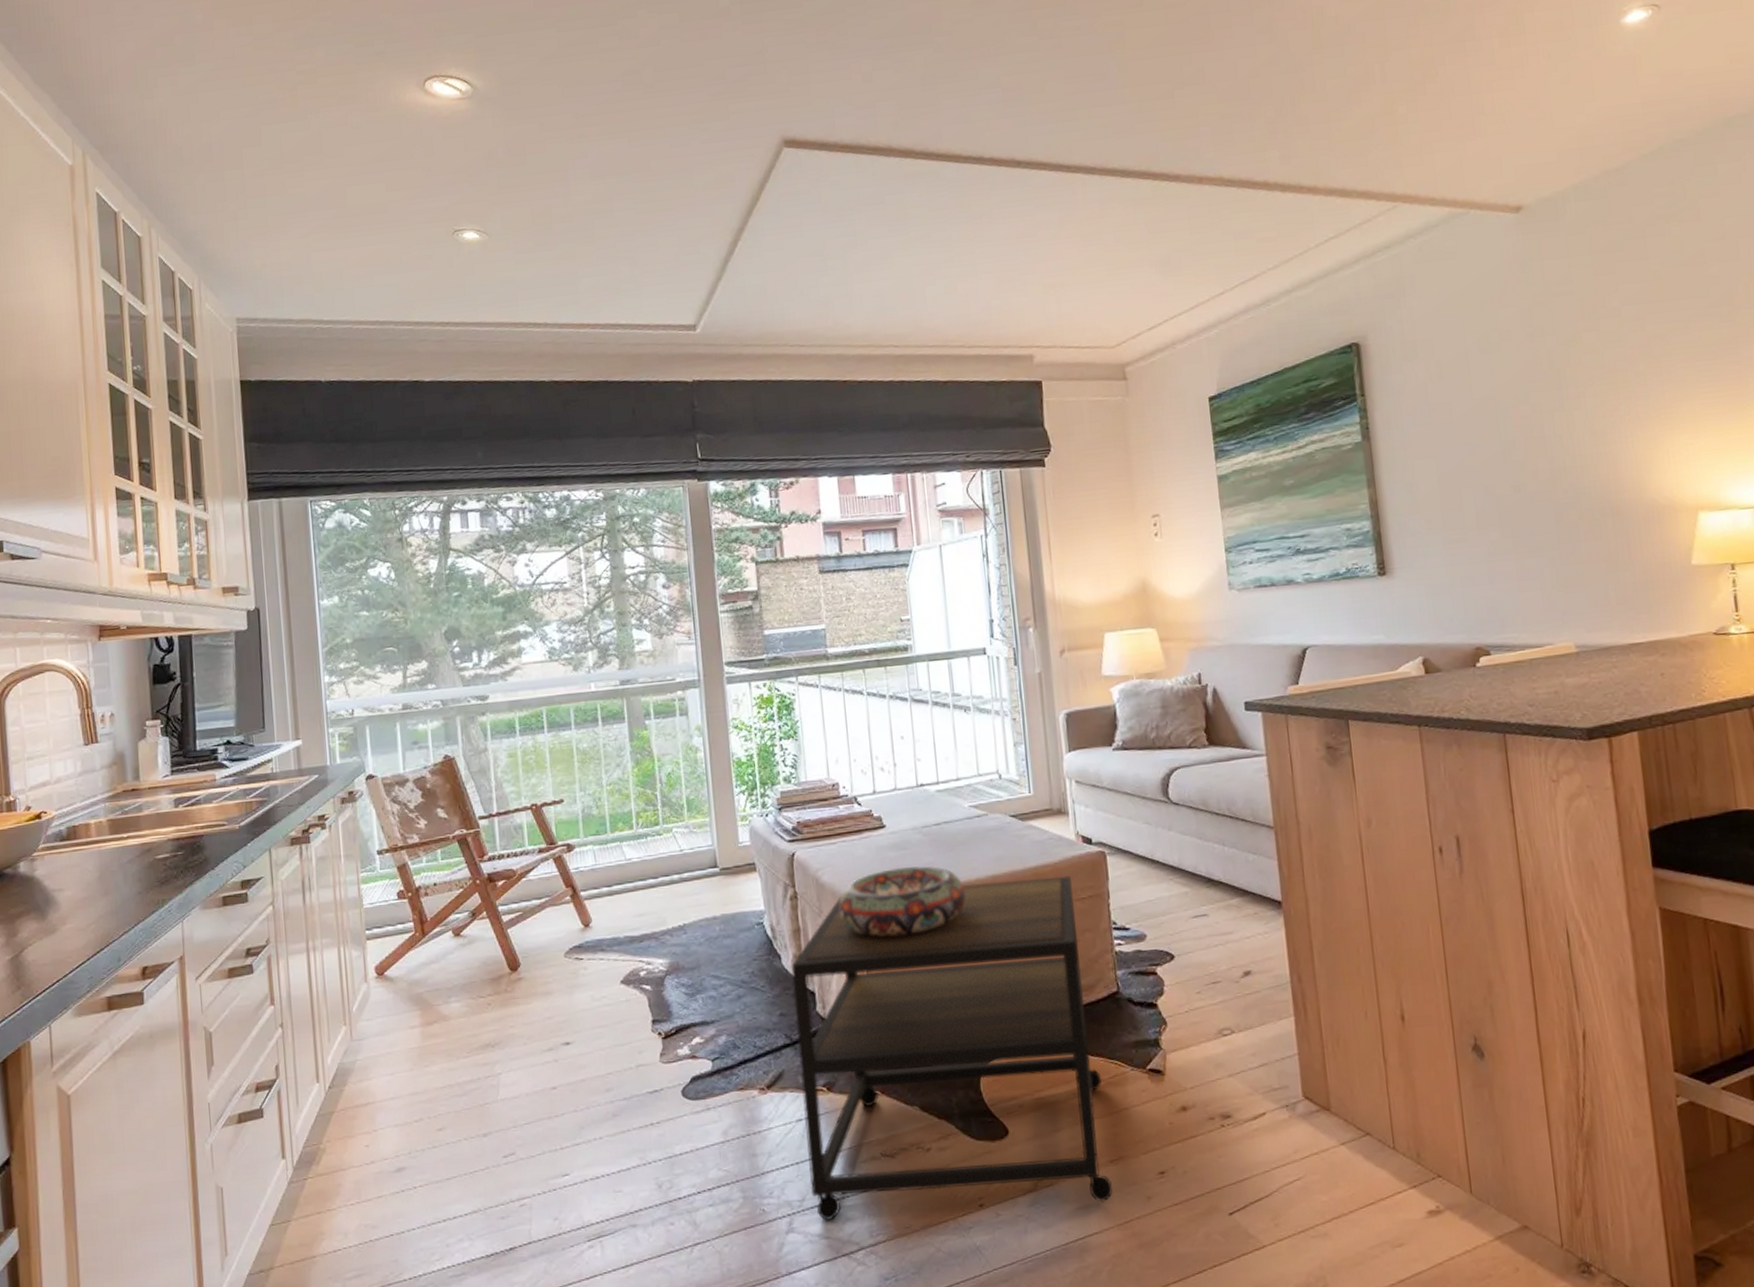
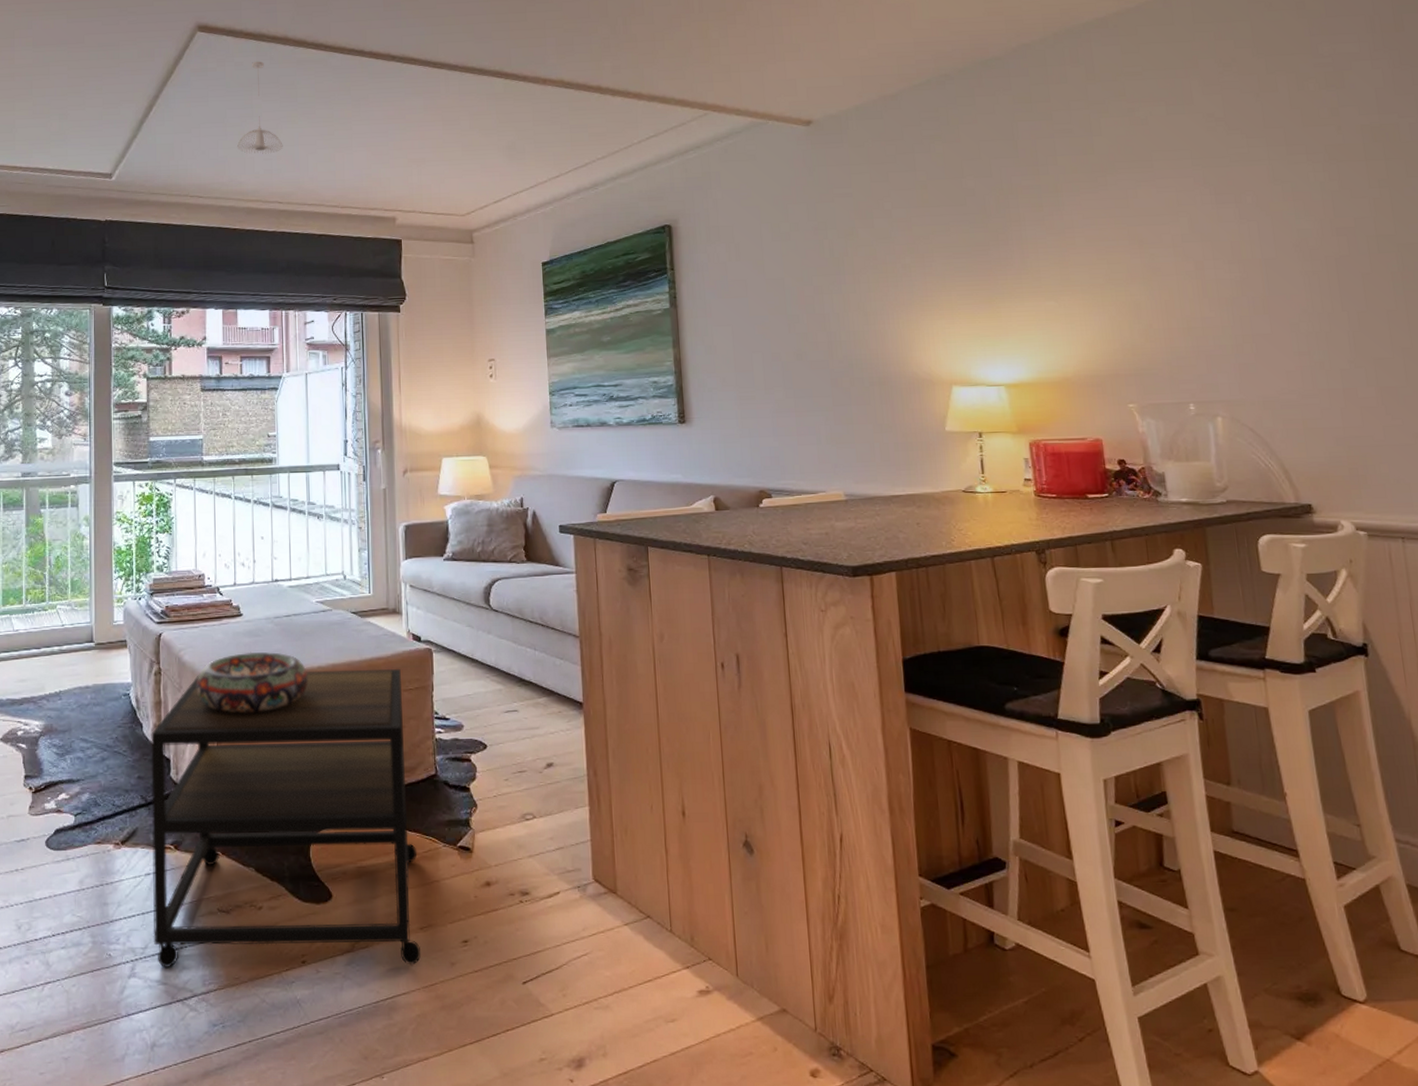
pendant light: none [841,178,895,290] -> present [237,61,283,154]

